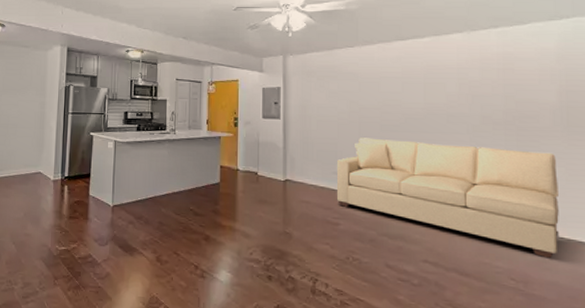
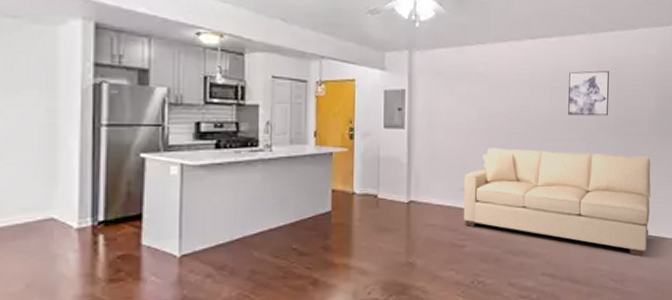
wall art: none [446,66,496,111] -> present [568,70,610,116]

